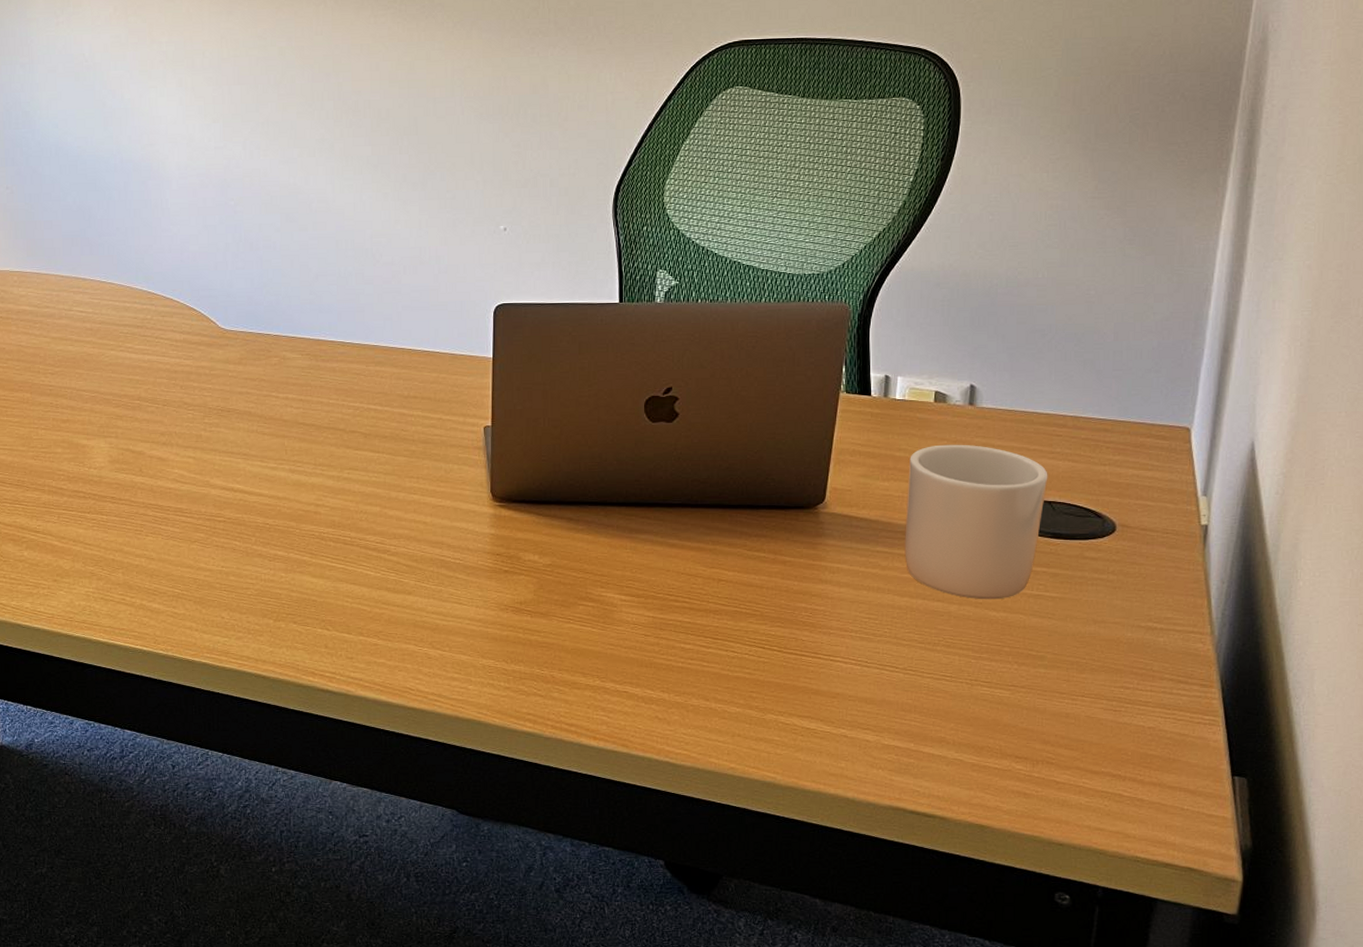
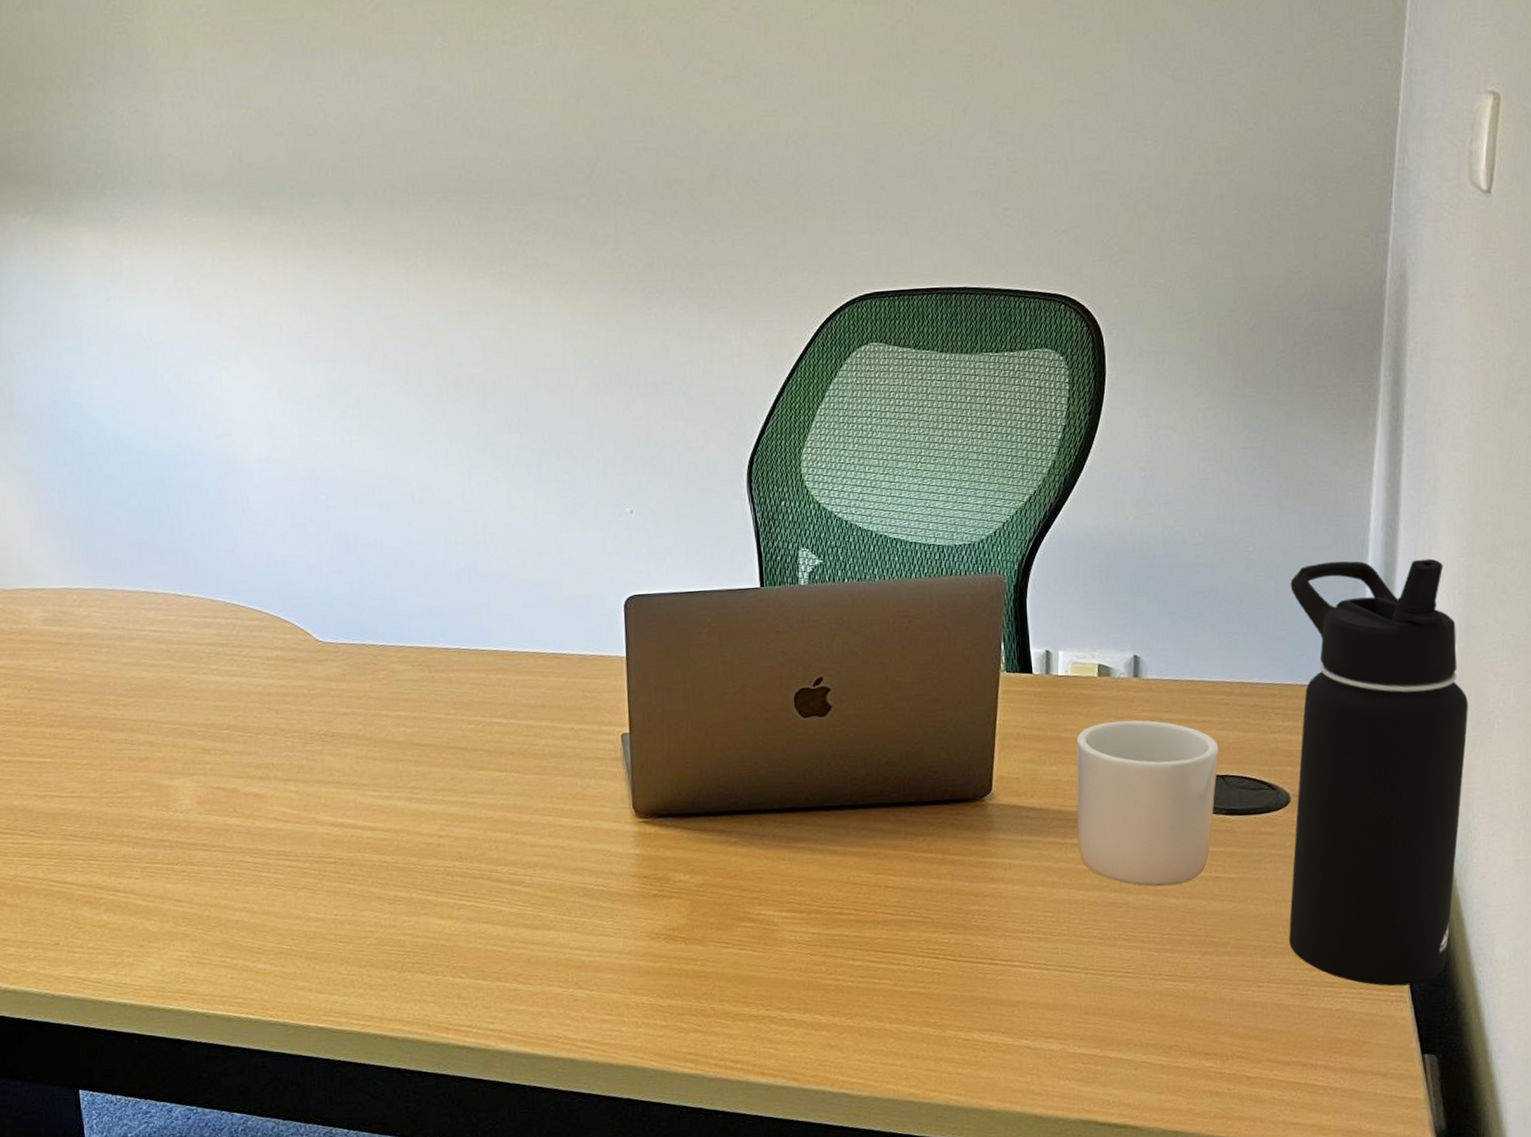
water bottle: none [1106,308,1303,710] -> present [1289,558,1469,986]

